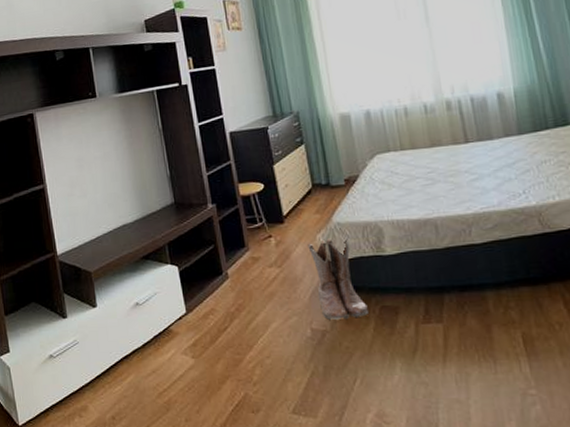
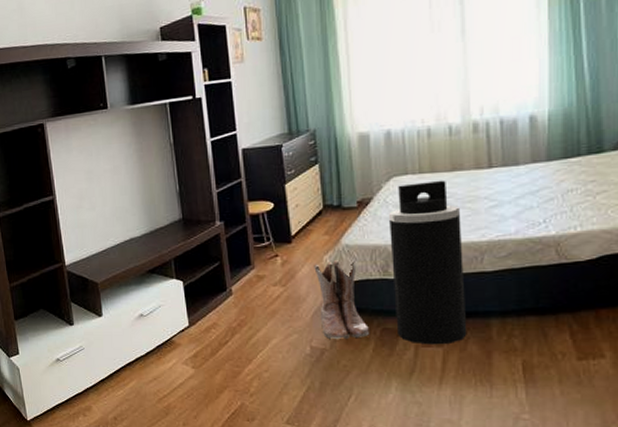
trash can: none [376,156,465,321] -> present [389,180,467,345]

